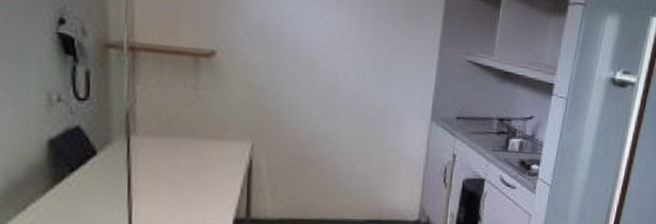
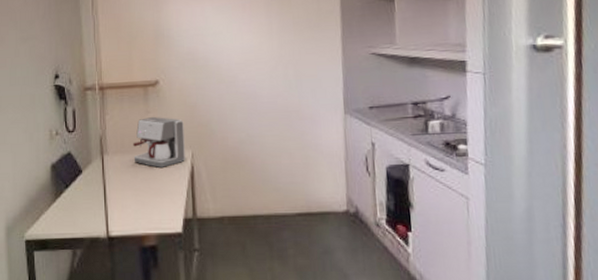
coffee maker: none [173,95,245,158] -> present [133,117,185,168]

